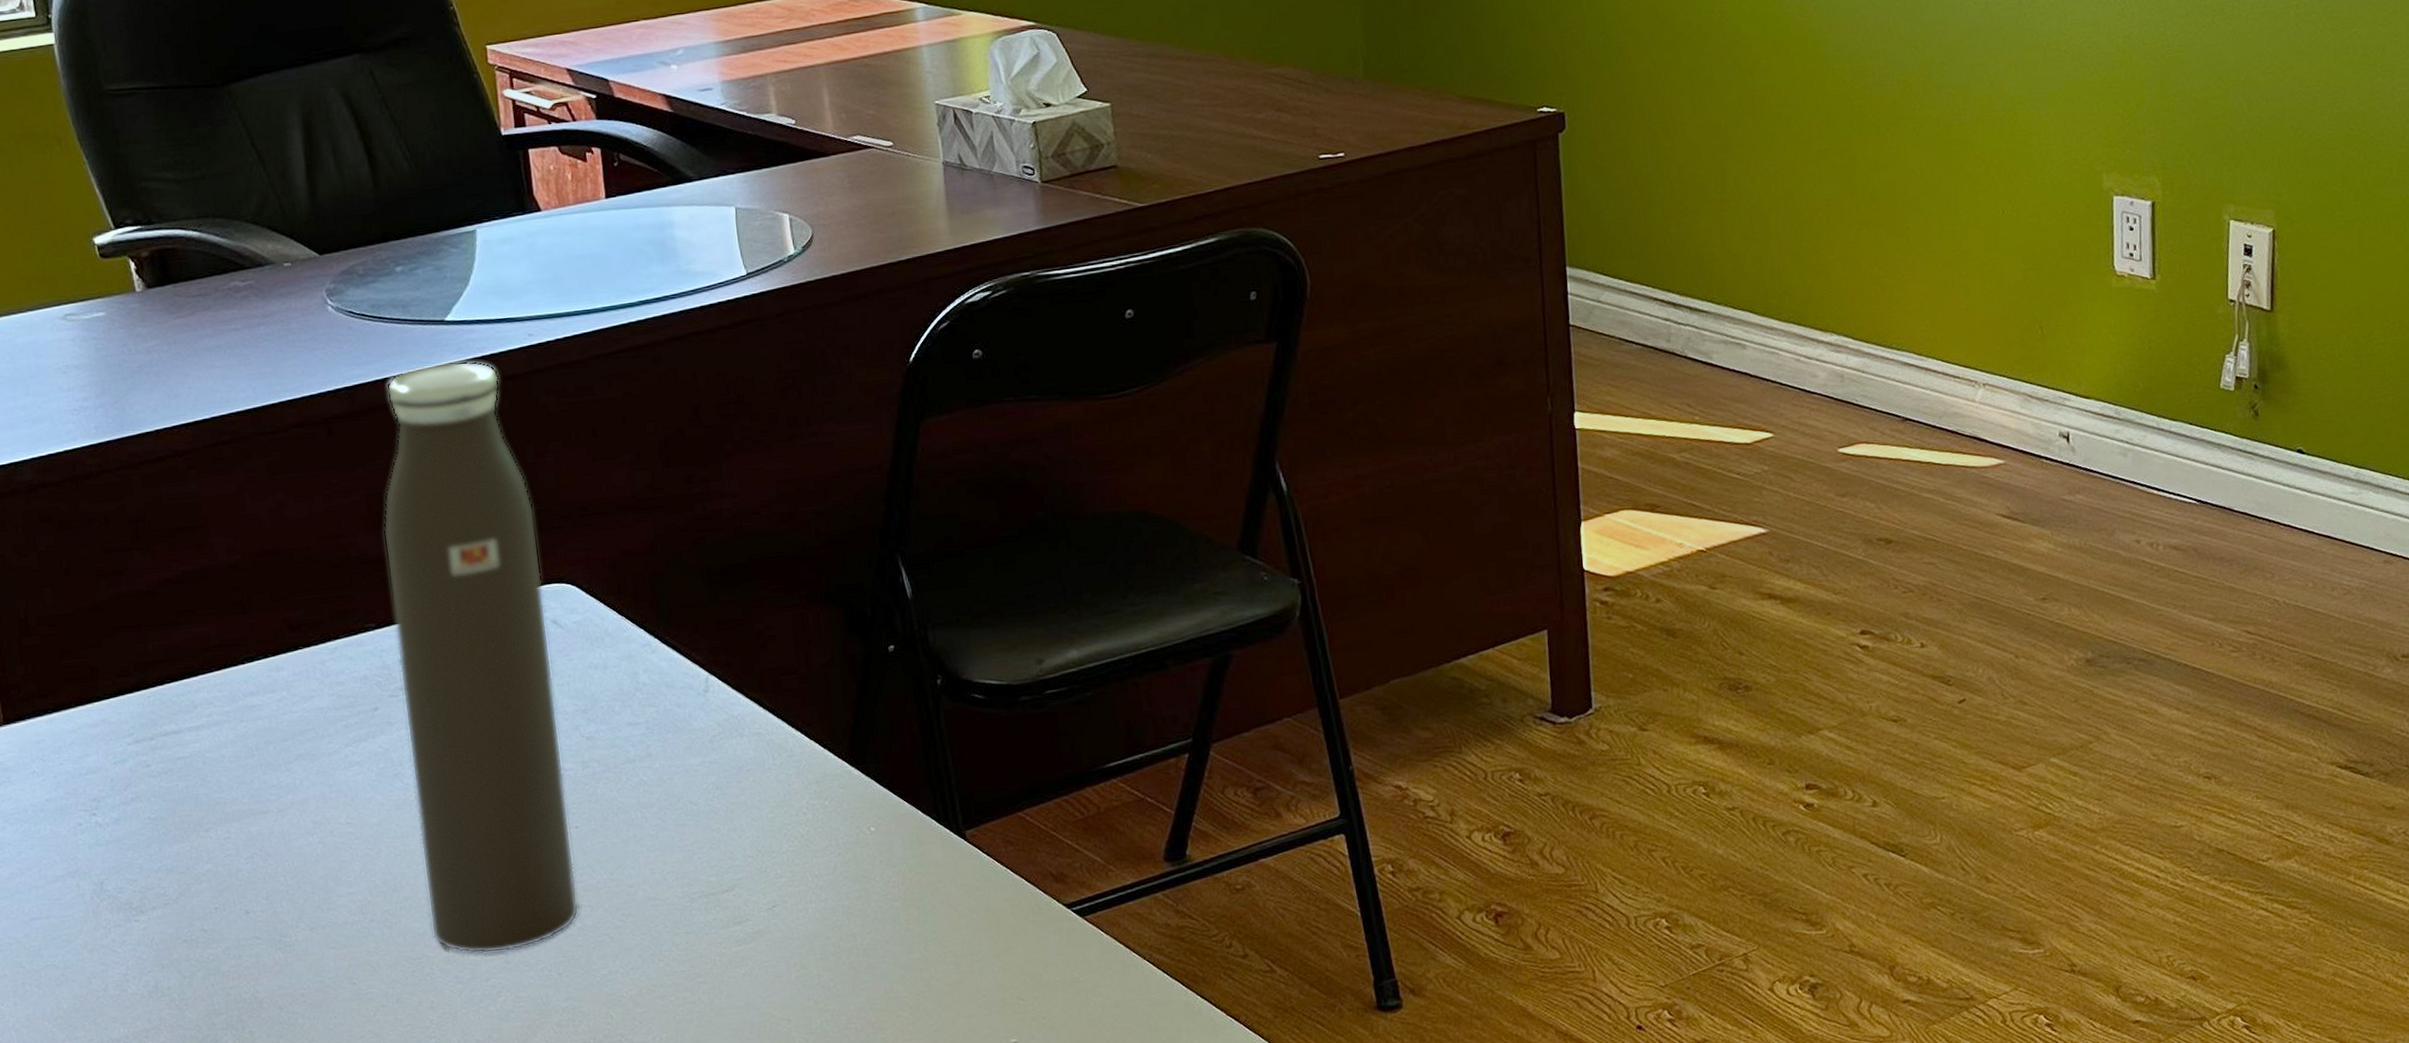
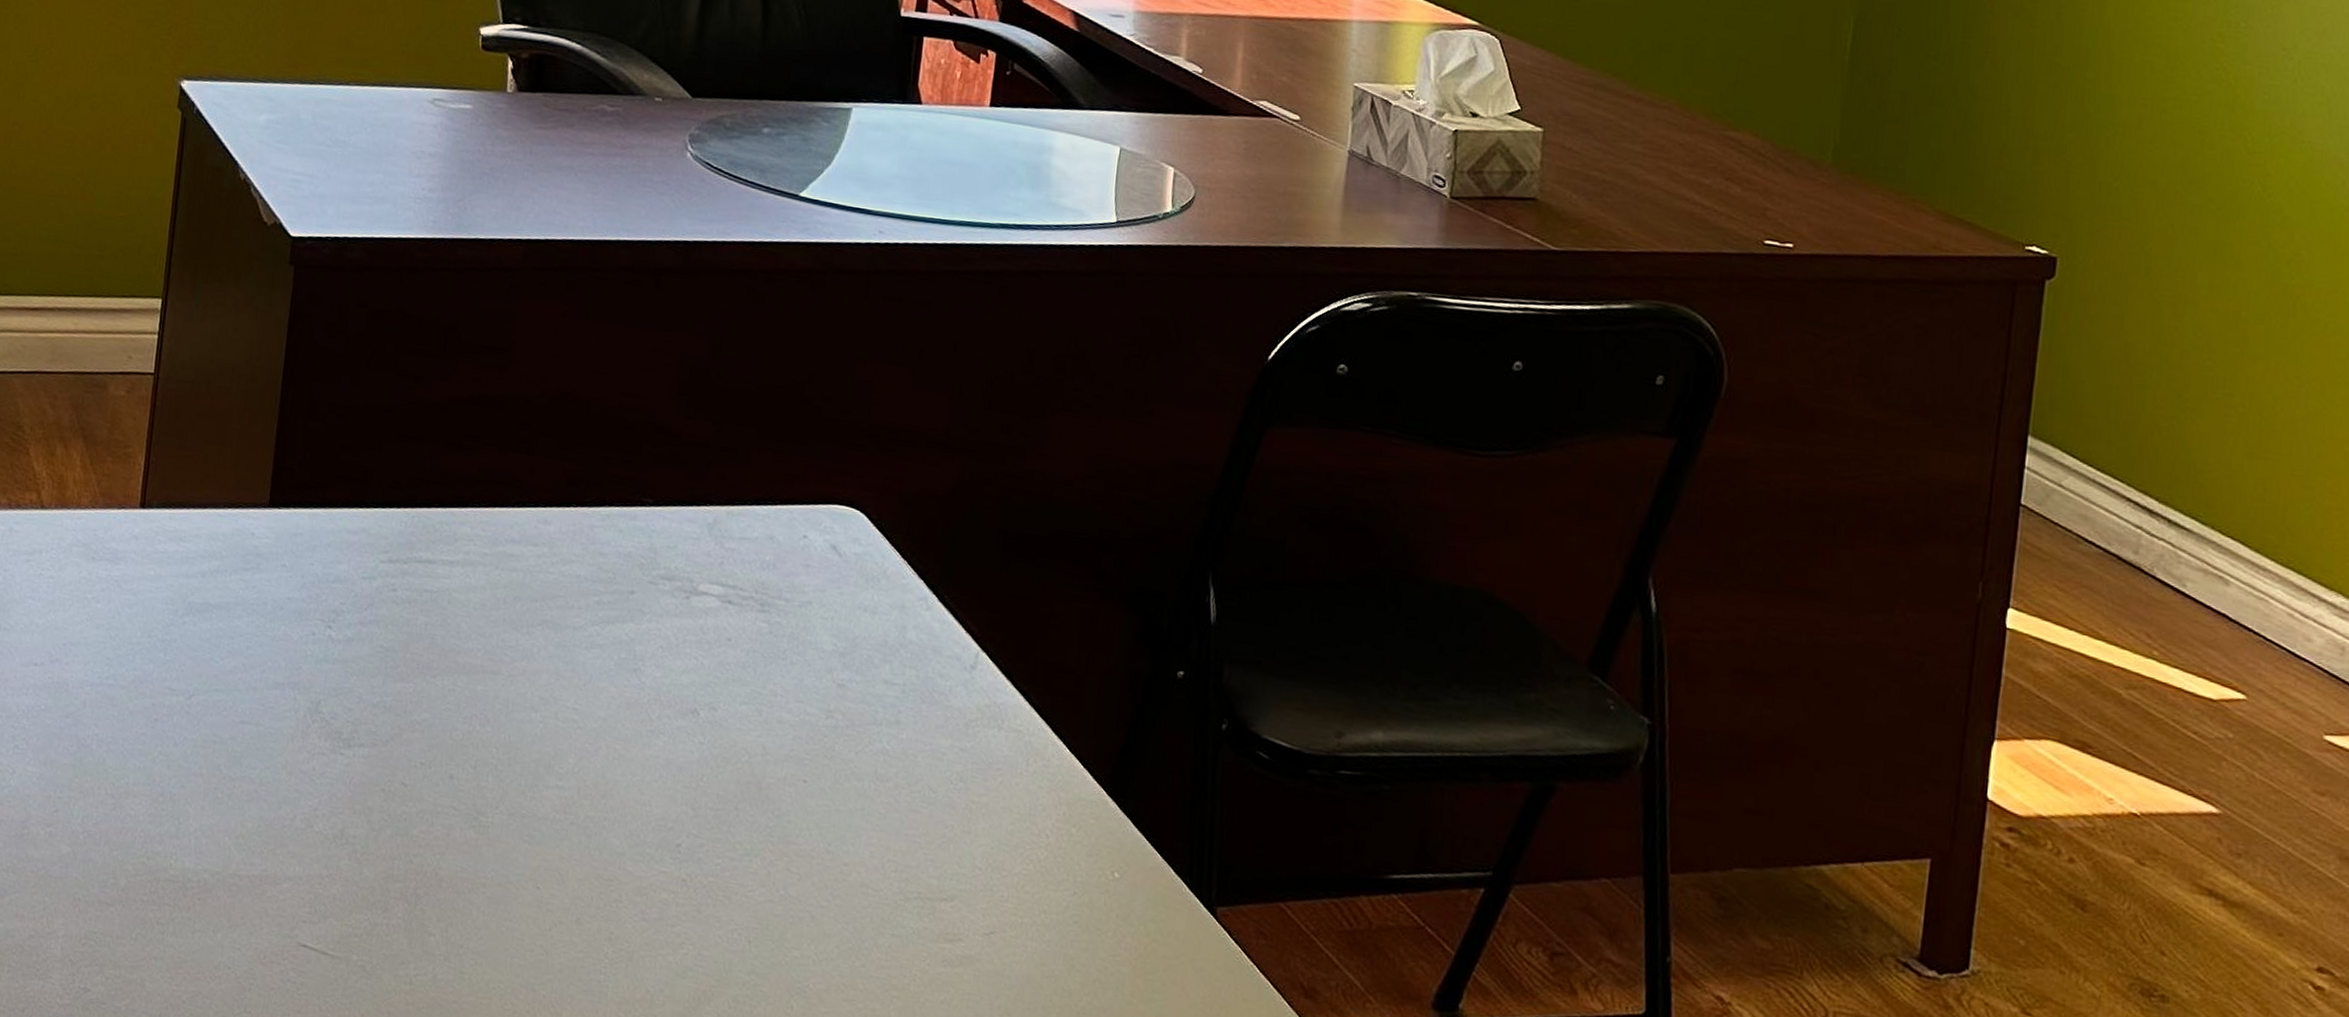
water bottle: present [383,361,579,954] -> none [629,238,842,901]

